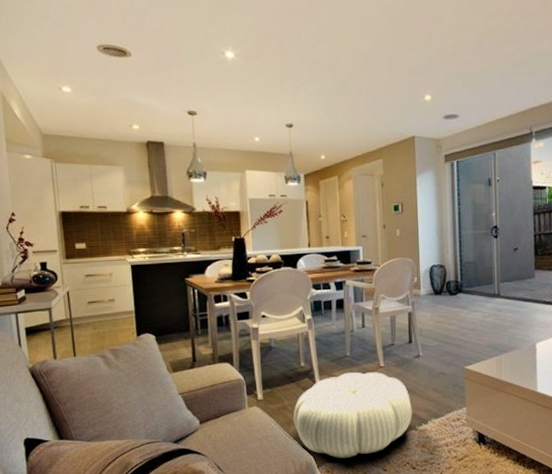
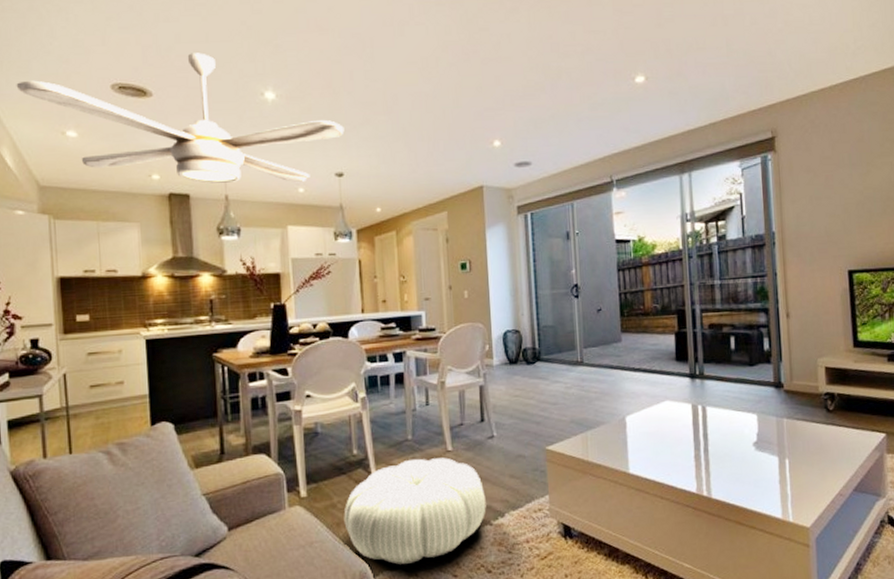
ceiling fan: none [20,16,294,133] -> present [16,53,344,183]

